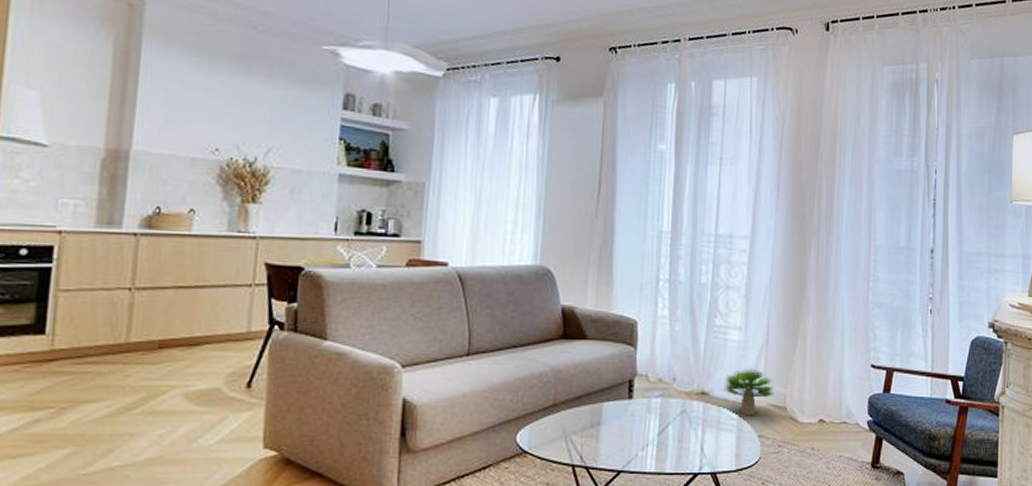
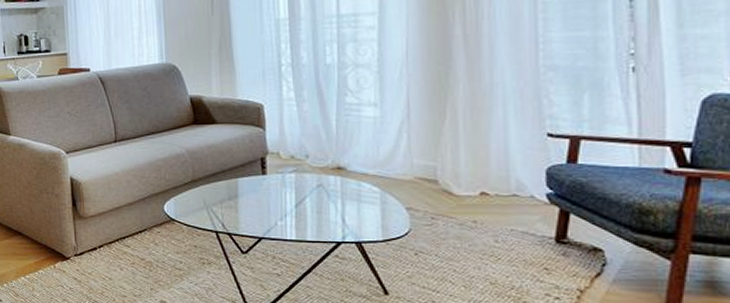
potted plant: present [724,368,775,416] -> none [361,142,422,189]

